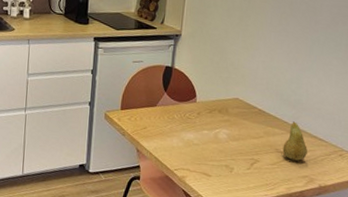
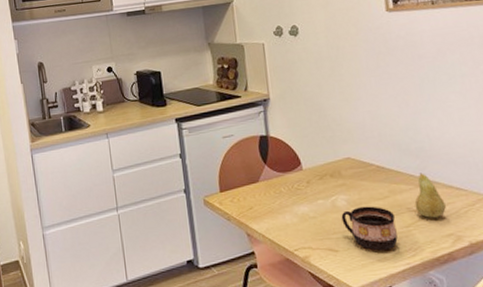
cup: none [220,141,264,182] -> present [341,206,398,251]

